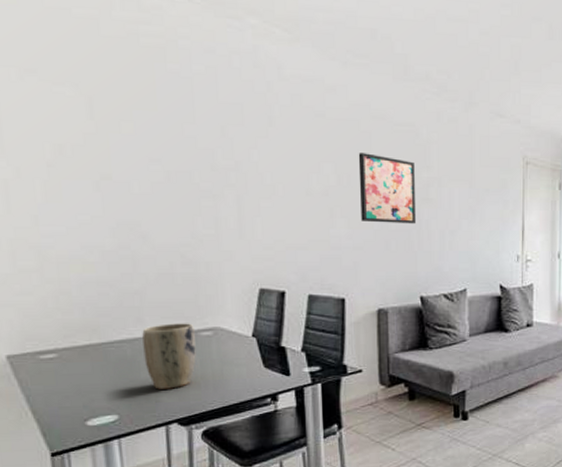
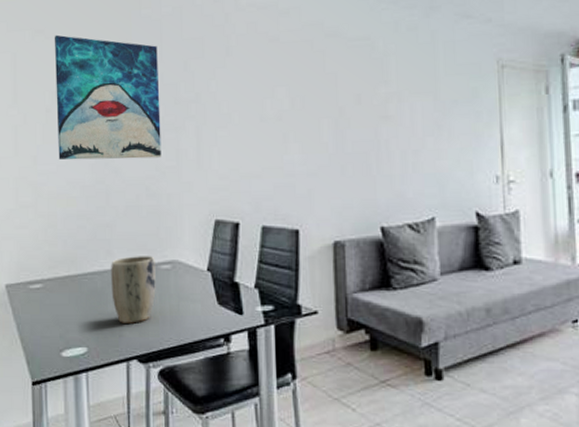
wall art: none [52,78,198,225] -> present [54,34,162,160]
wall art: present [358,153,417,224] -> none [311,73,375,146]

